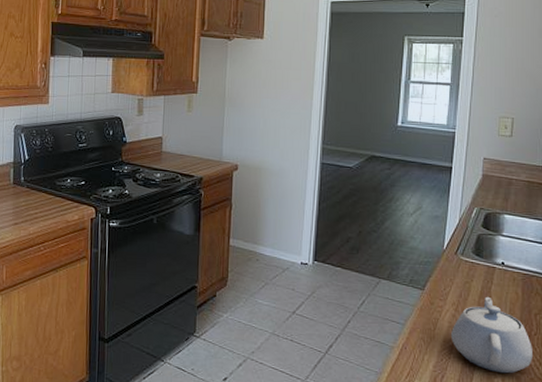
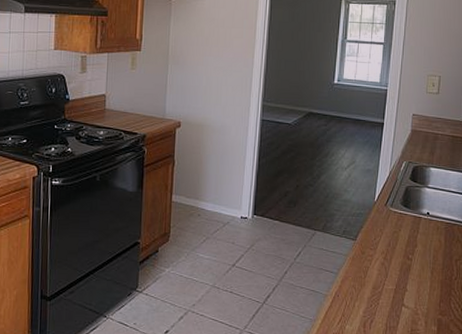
teapot: present [451,296,532,374] -> none [380,245,453,316]

